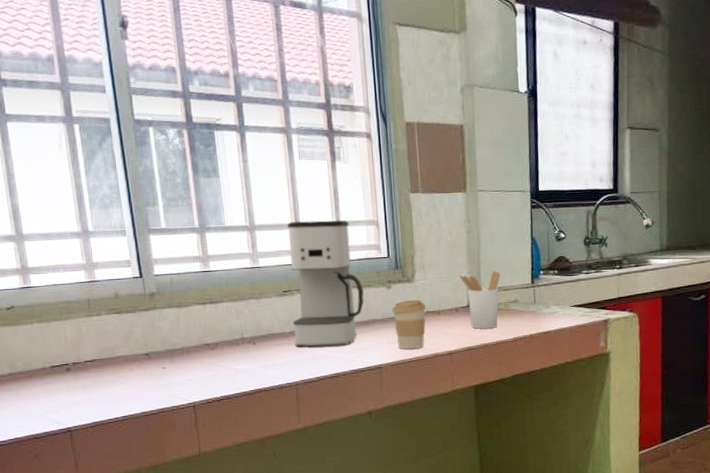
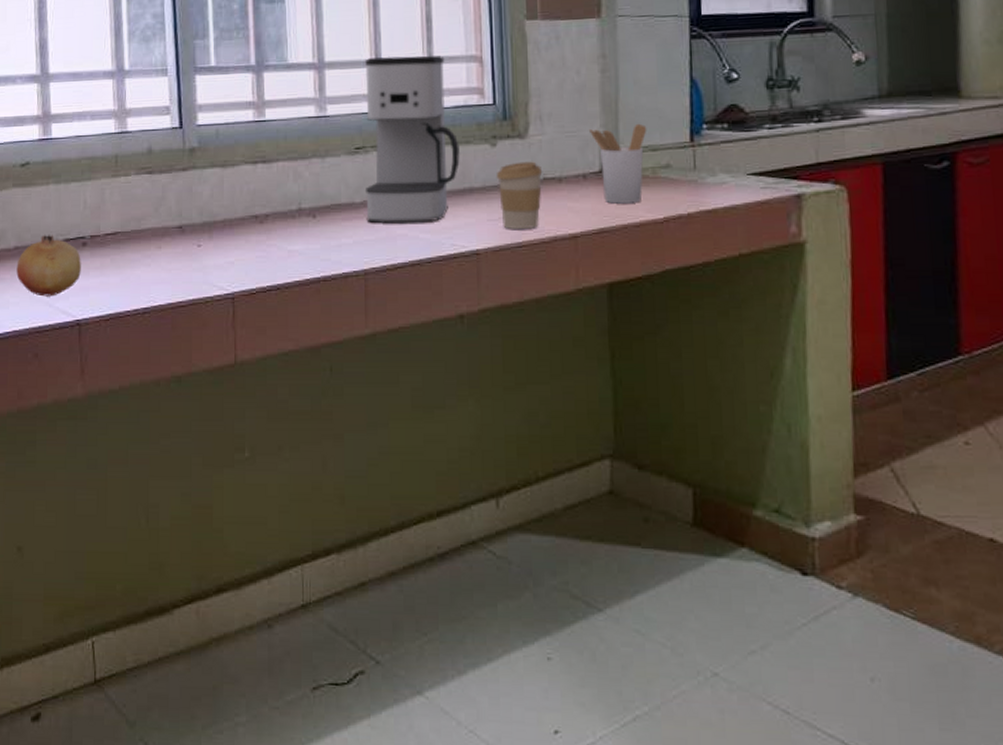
fruit: none [12,362,68,411] -> present [16,234,81,297]

